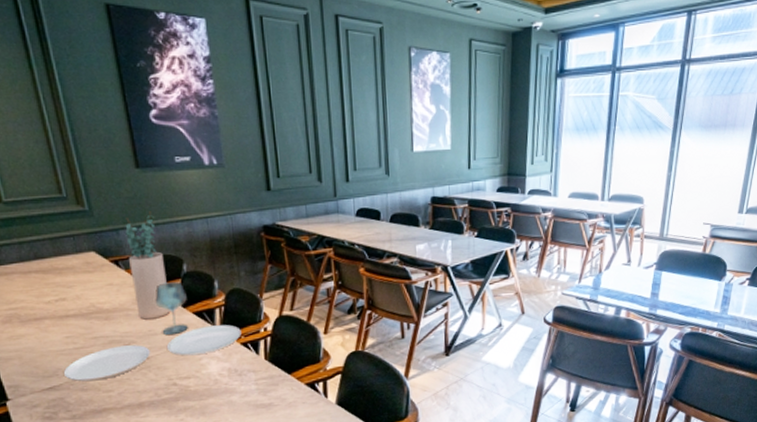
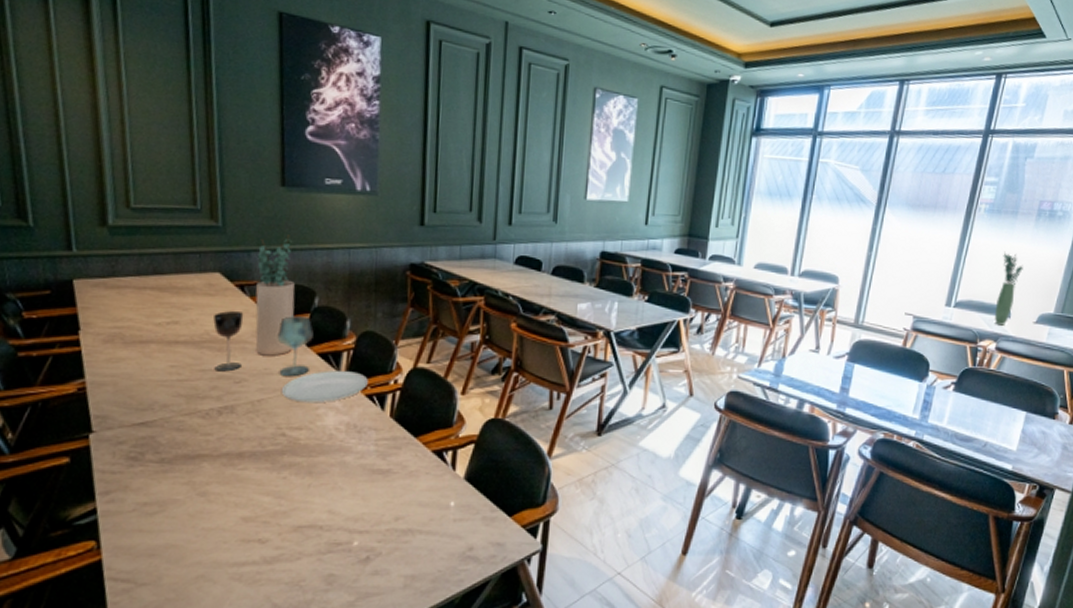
plate: present [63,345,151,382] -> none [159,383,263,421]
wineglass: none [96,284,128,337] -> present [213,311,244,372]

